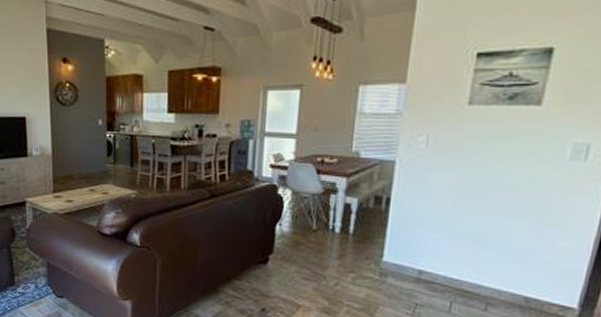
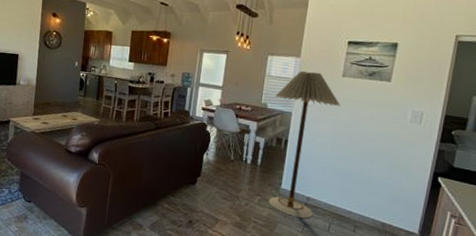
floor lamp: none [366,101,465,298] -> present [269,70,340,219]

